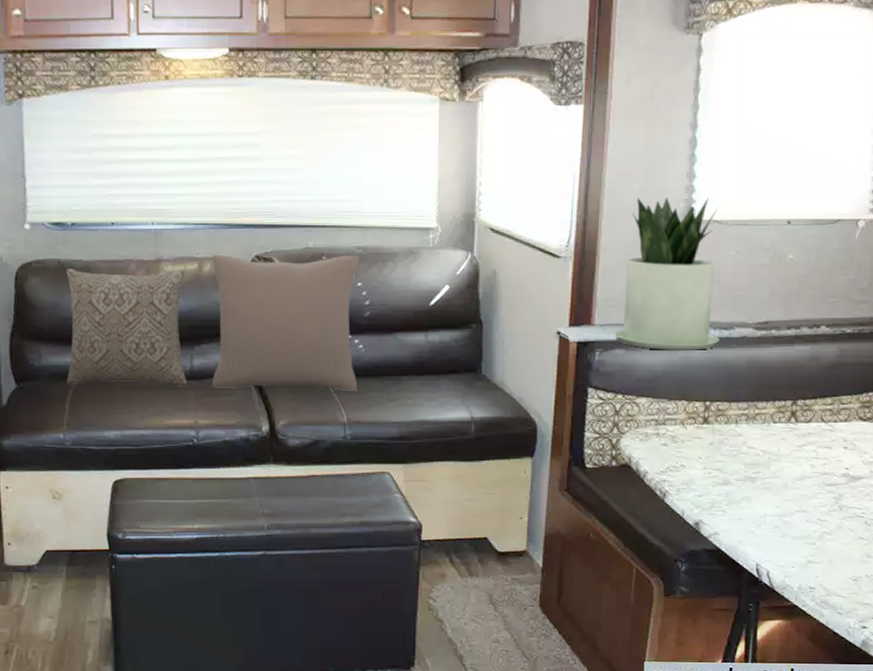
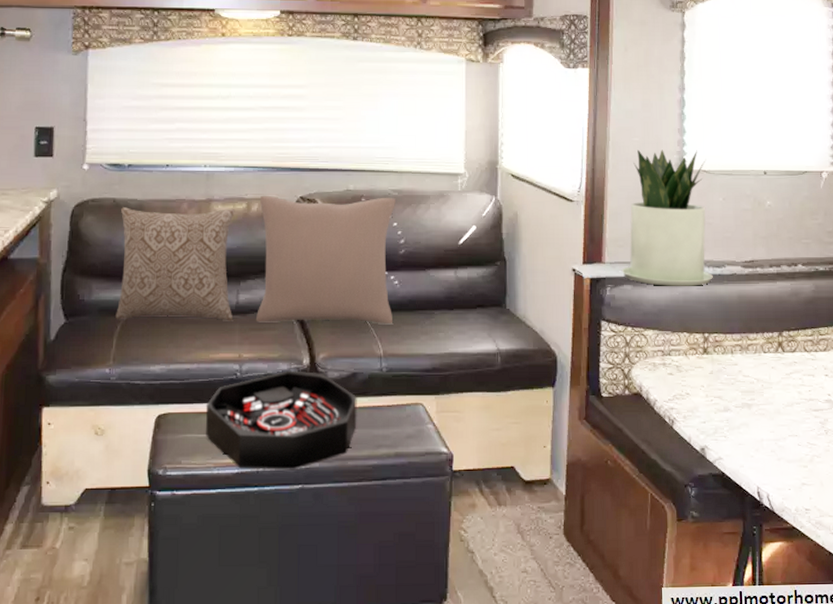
tray: none [162,437,320,537] -> present [205,370,357,471]

